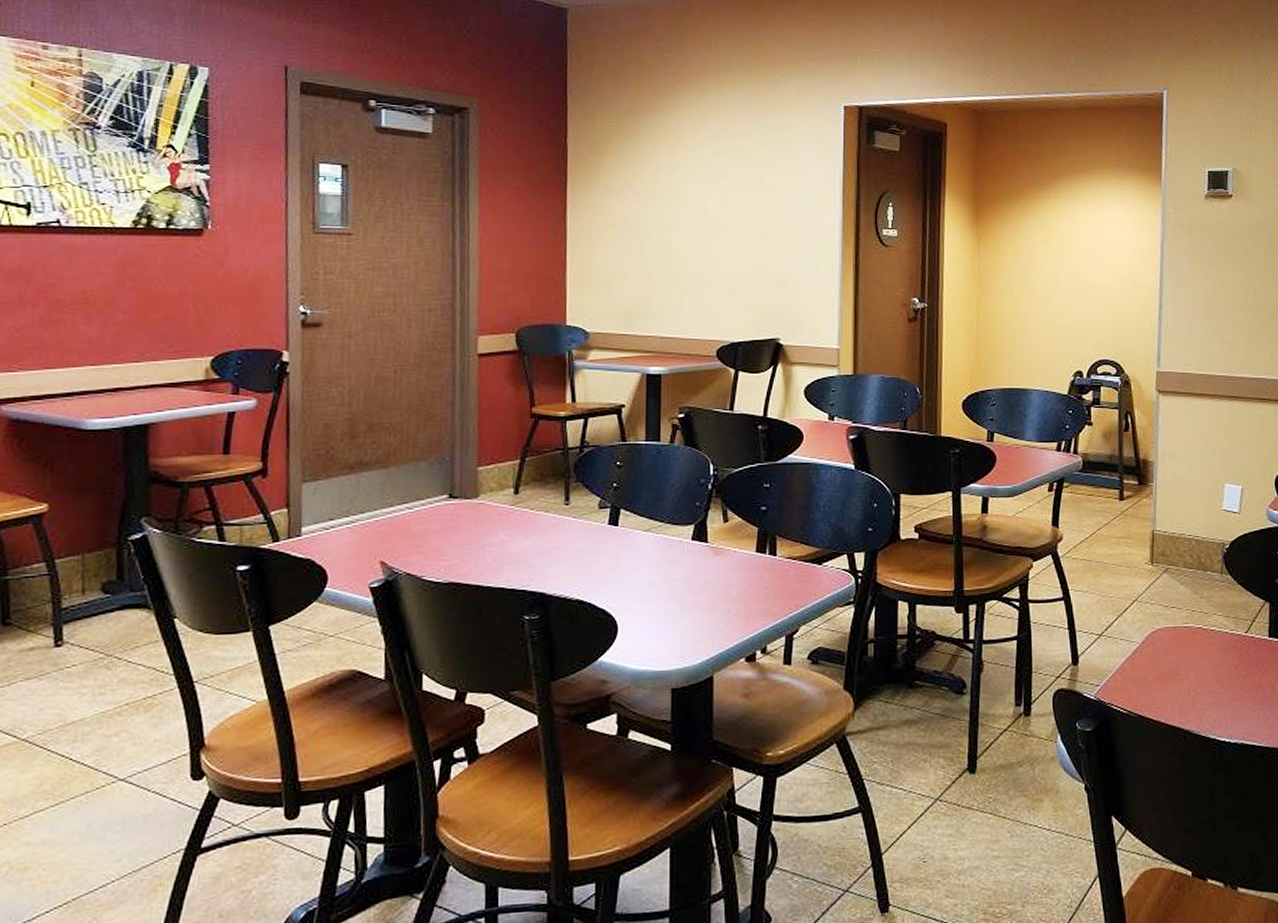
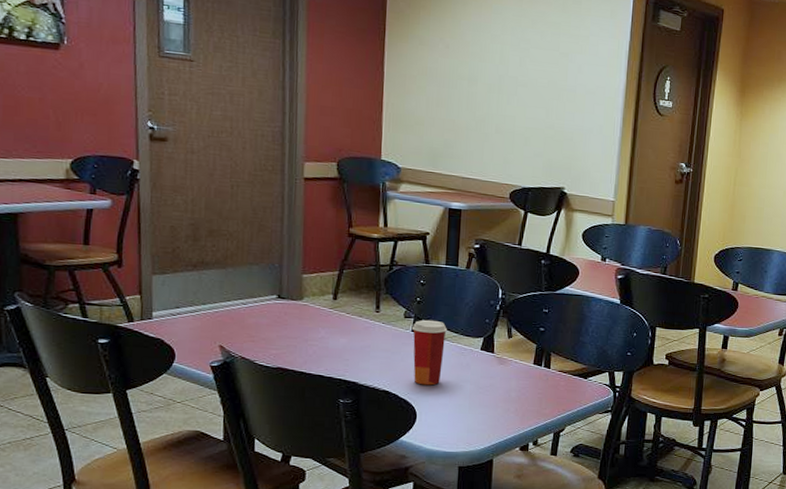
paper cup: none [608,508,650,590] -> present [411,319,447,386]

